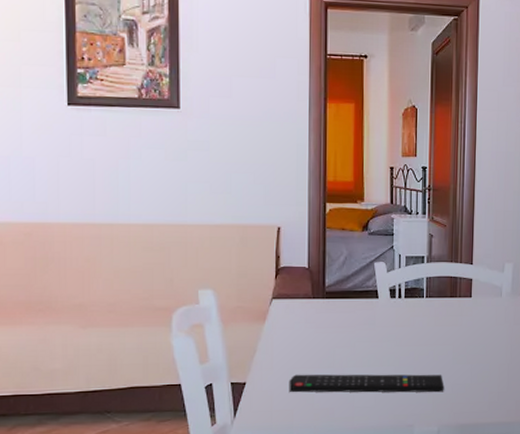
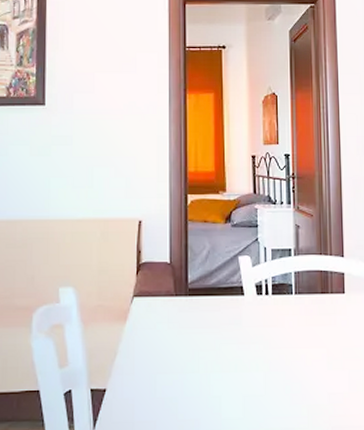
remote control: present [289,374,444,393] -> none [151,380,320,403]

